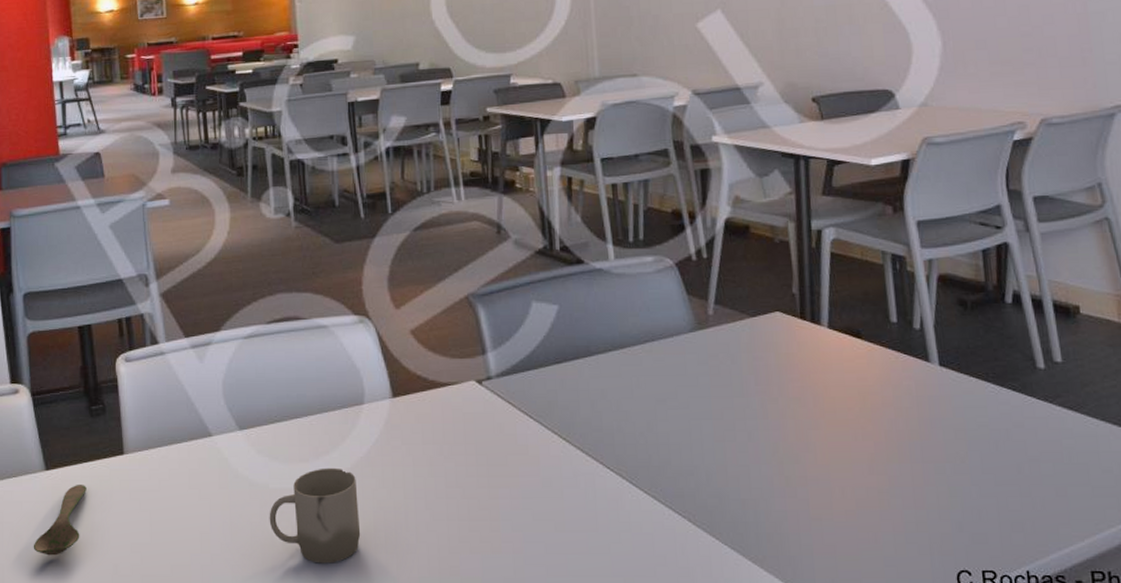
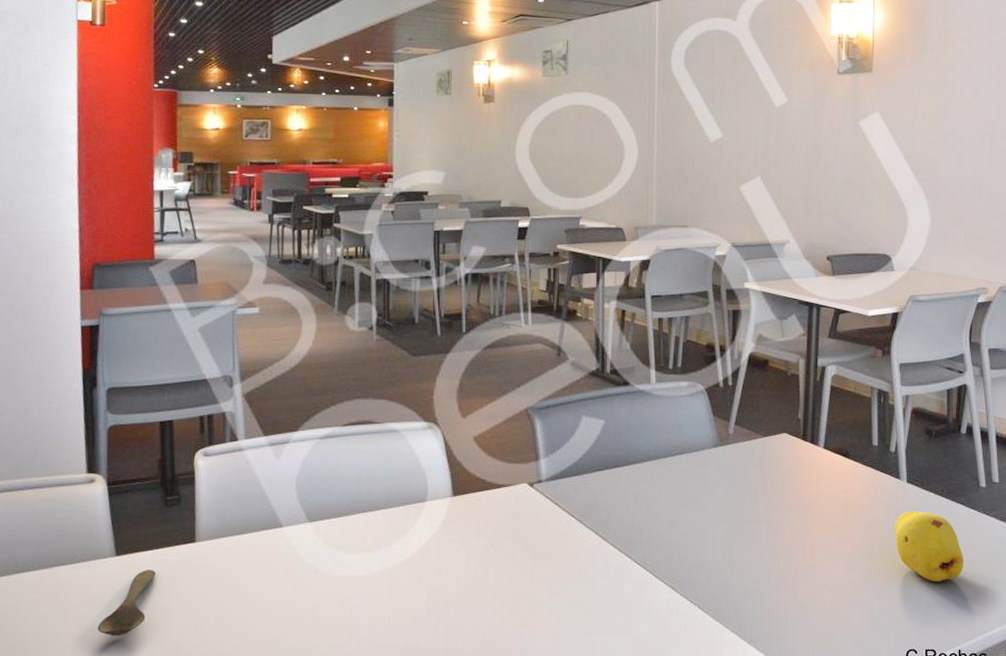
cup: present [269,467,361,564] -> none [330,557,414,644]
fruit: none [928,400,1025,486] -> present [895,511,964,581]

